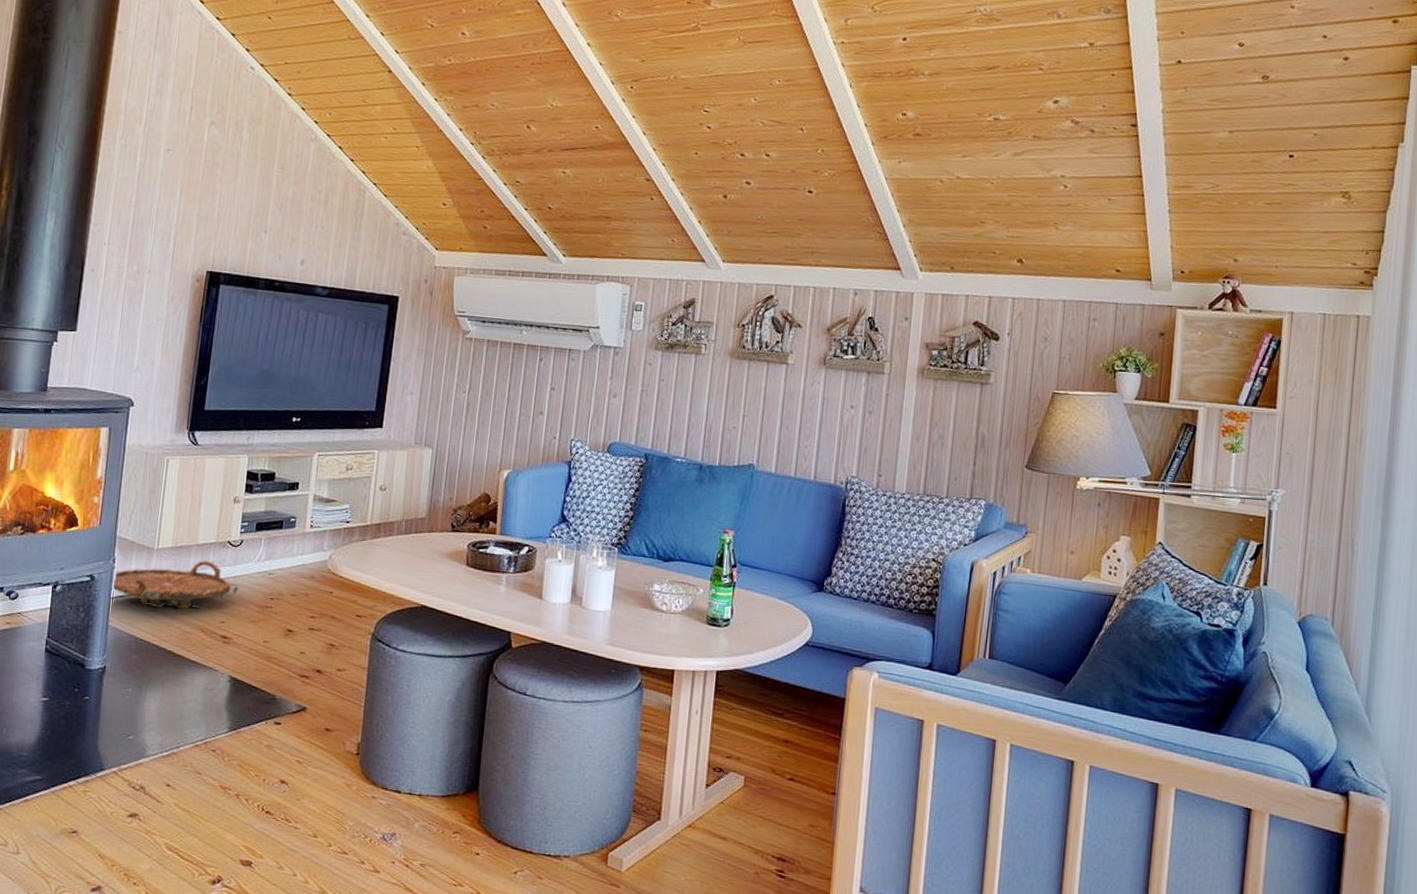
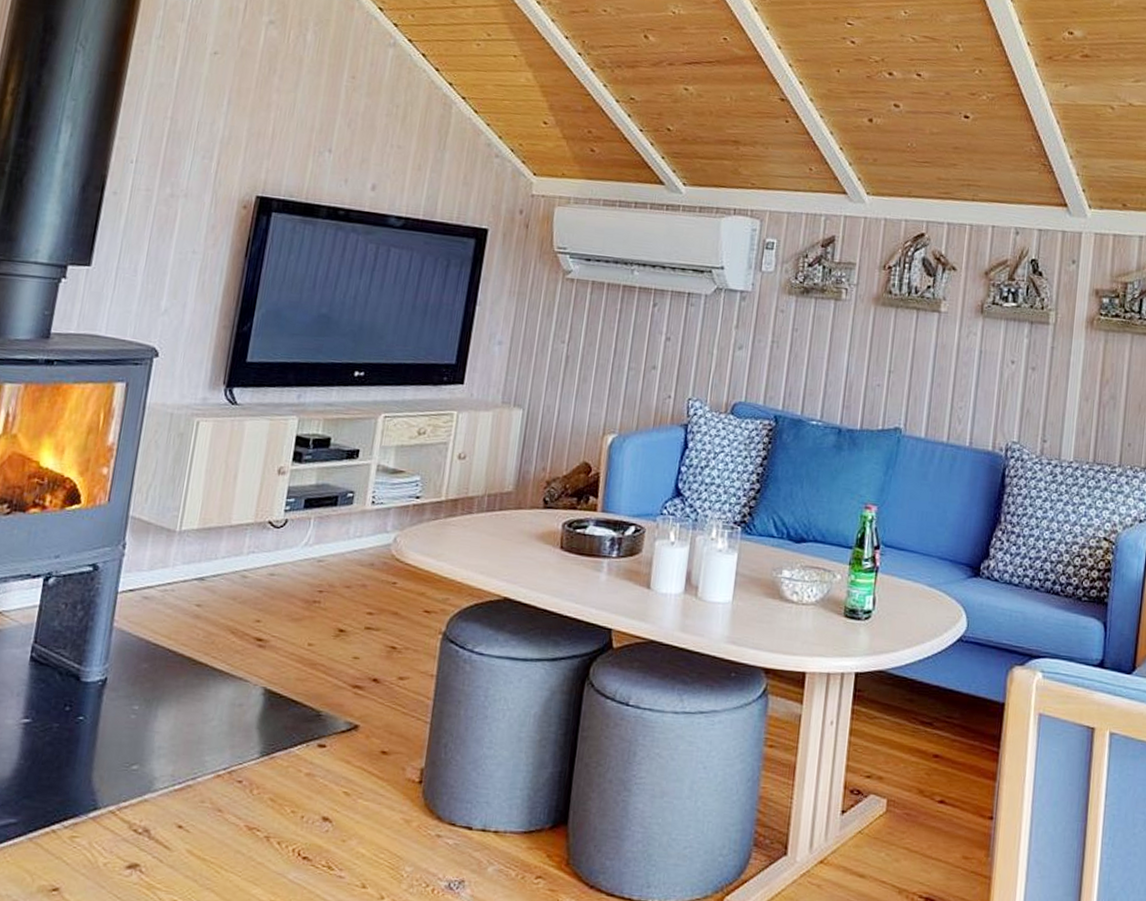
woven basket: present [111,560,239,610] -> none [119,545,280,606]

